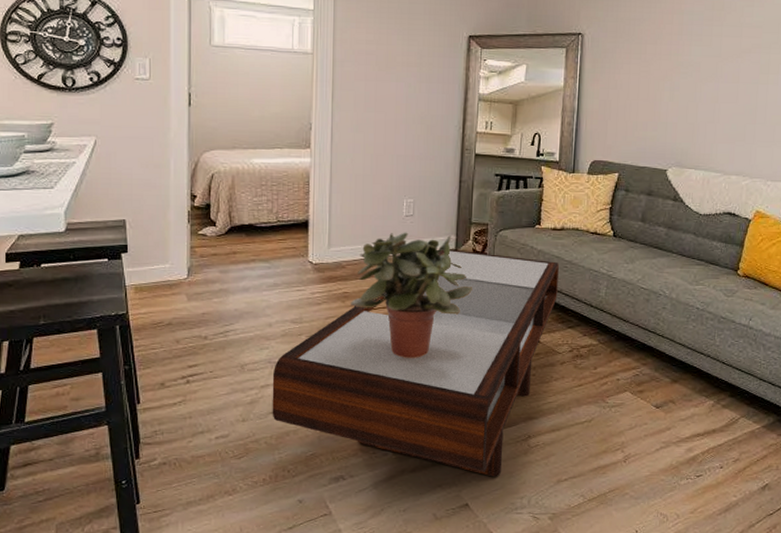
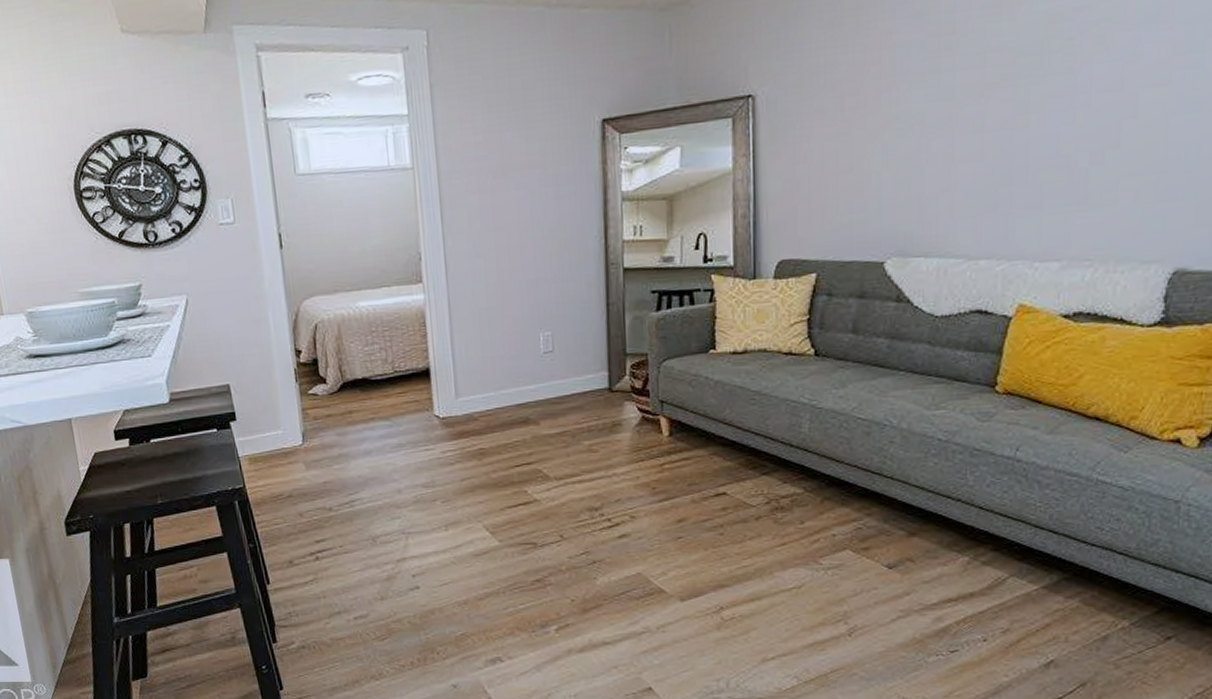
coffee table: present [272,249,559,477] -> none [408,388,745,656]
potted plant: present [350,232,473,358] -> none [487,372,636,521]

